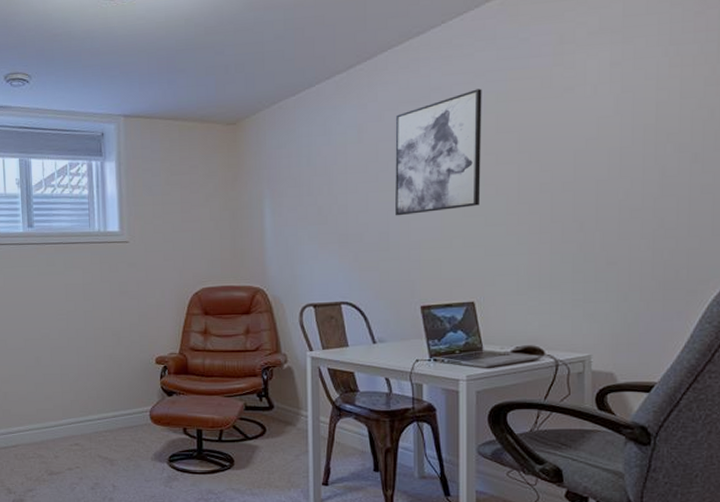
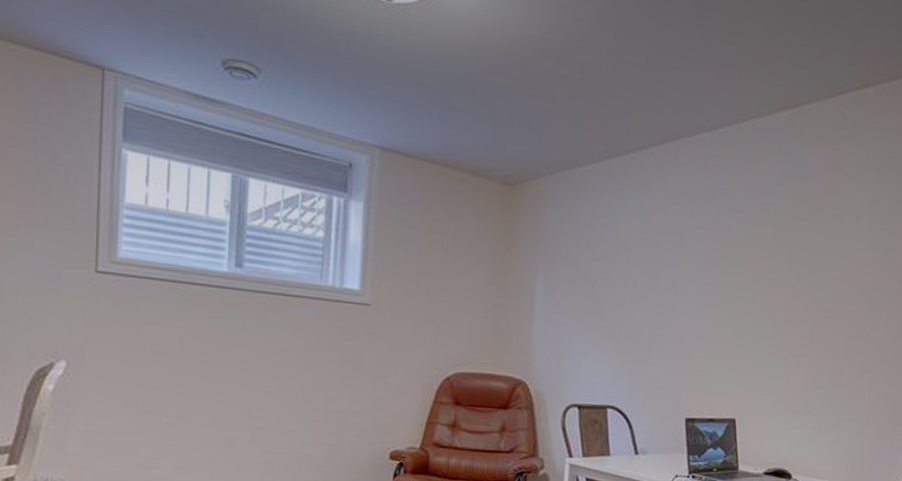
wall art: present [394,89,482,216] -> none [670,199,764,320]

